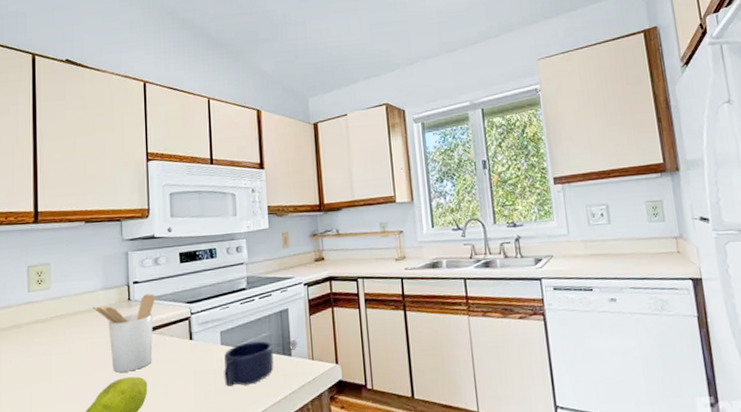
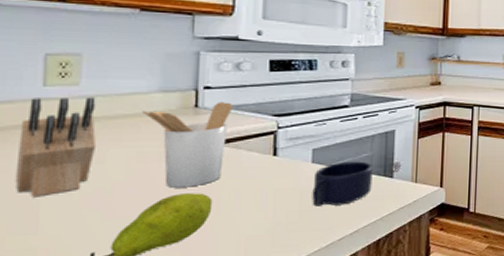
knife block: none [15,298,65,384] -> present [15,97,97,197]

